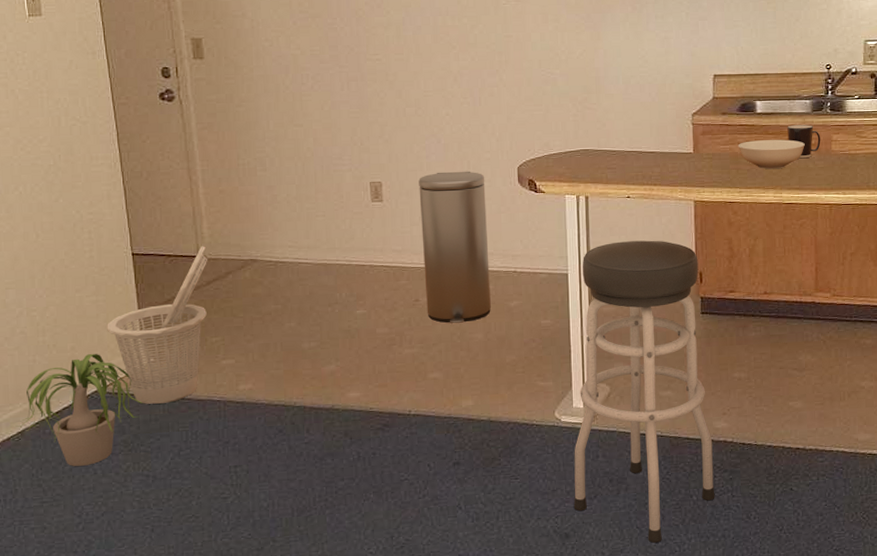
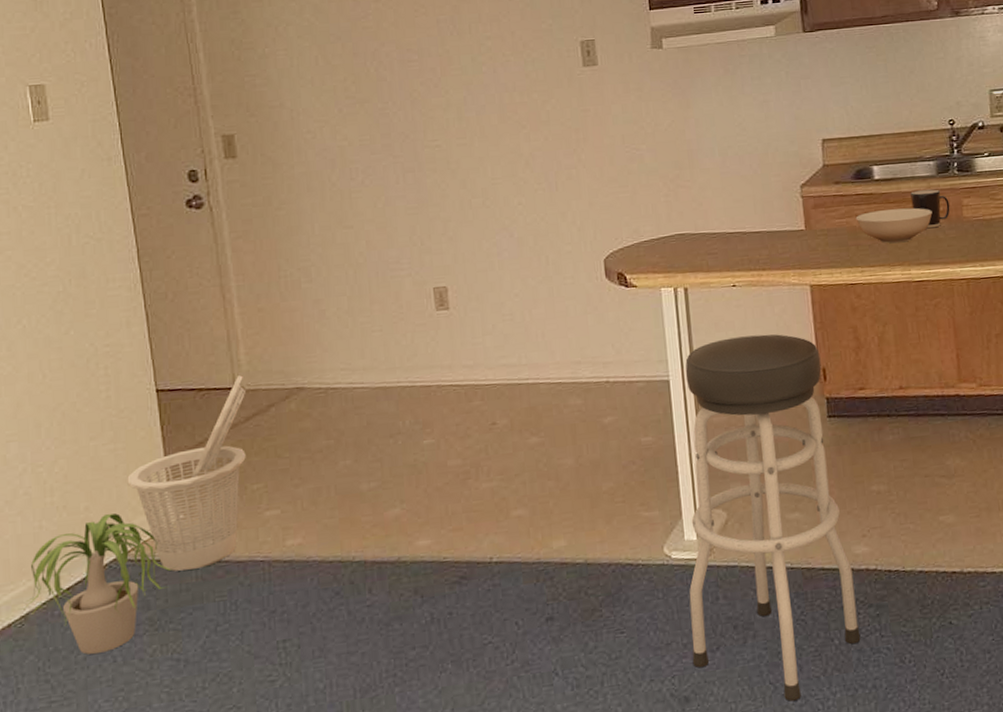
pedal bin: present [419,171,491,324] -> none [490,267,582,449]

